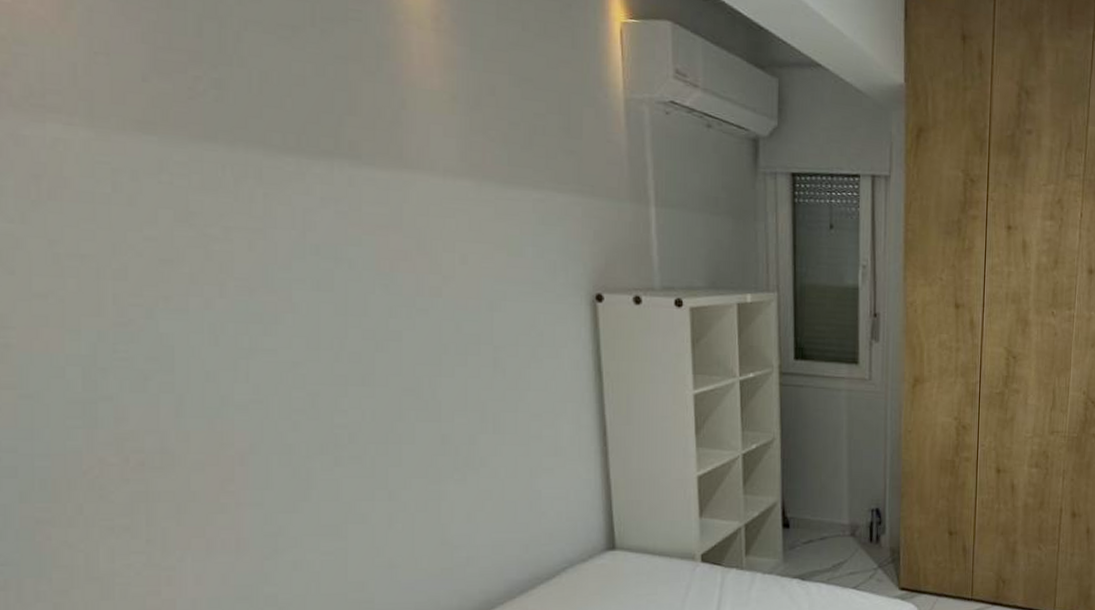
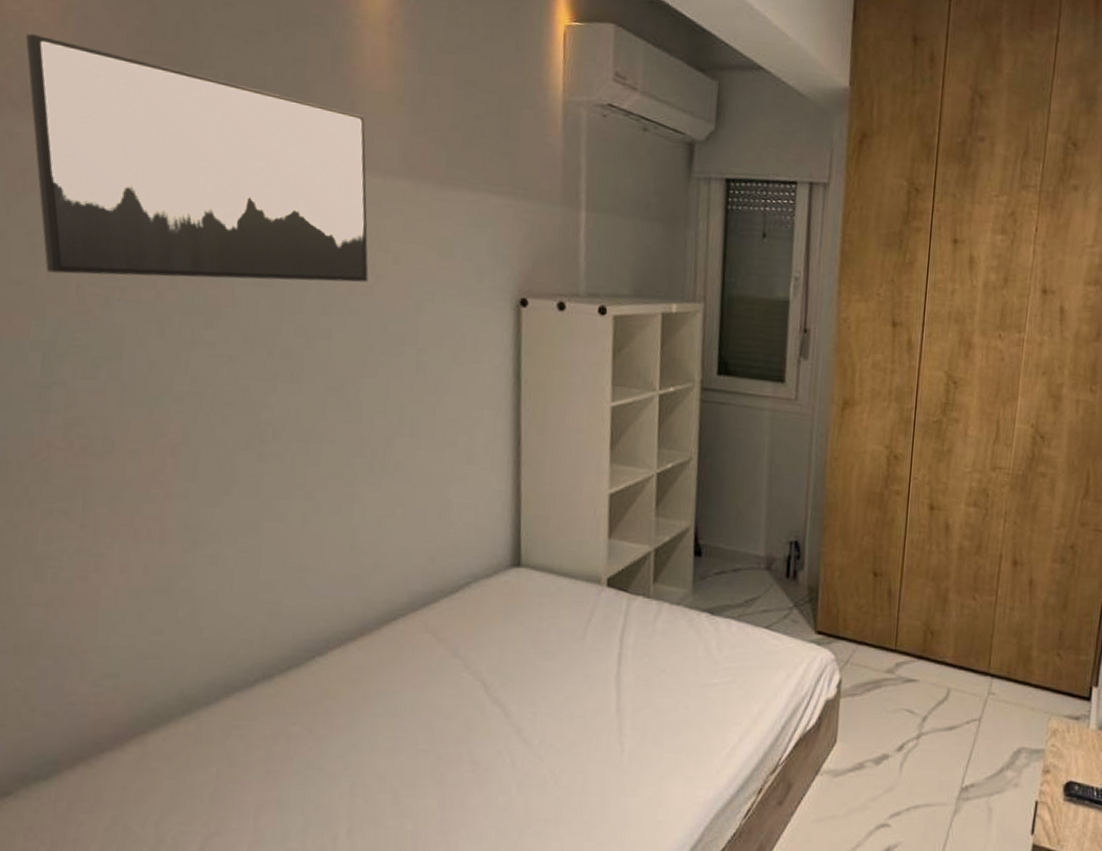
wall art: none [22,28,436,285] -> present [26,33,369,283]

